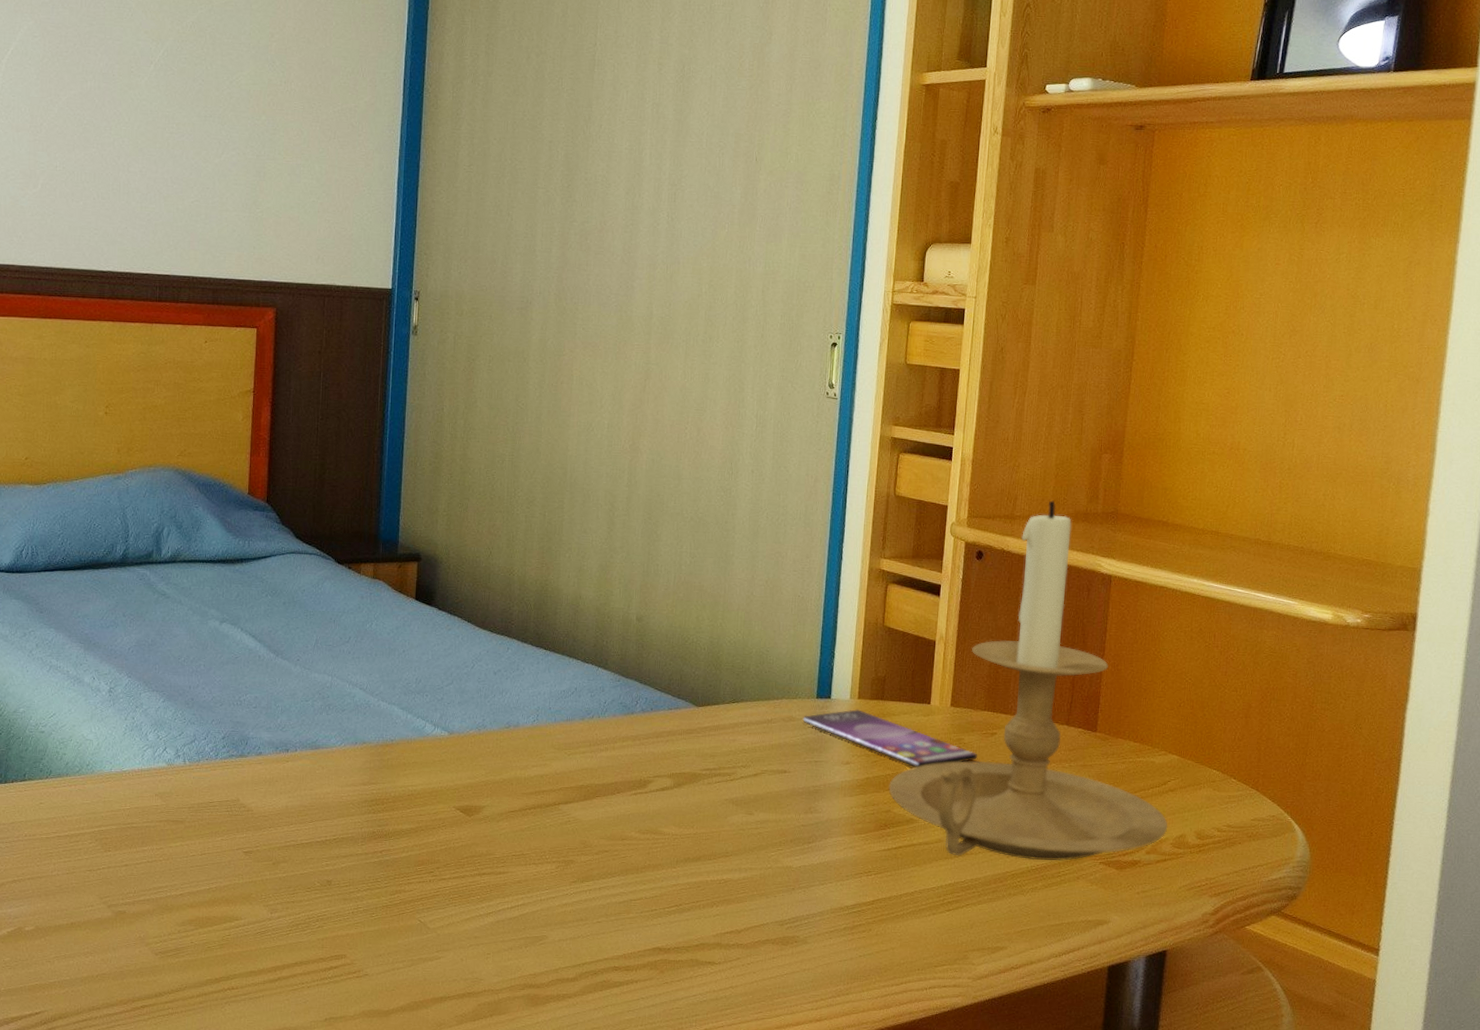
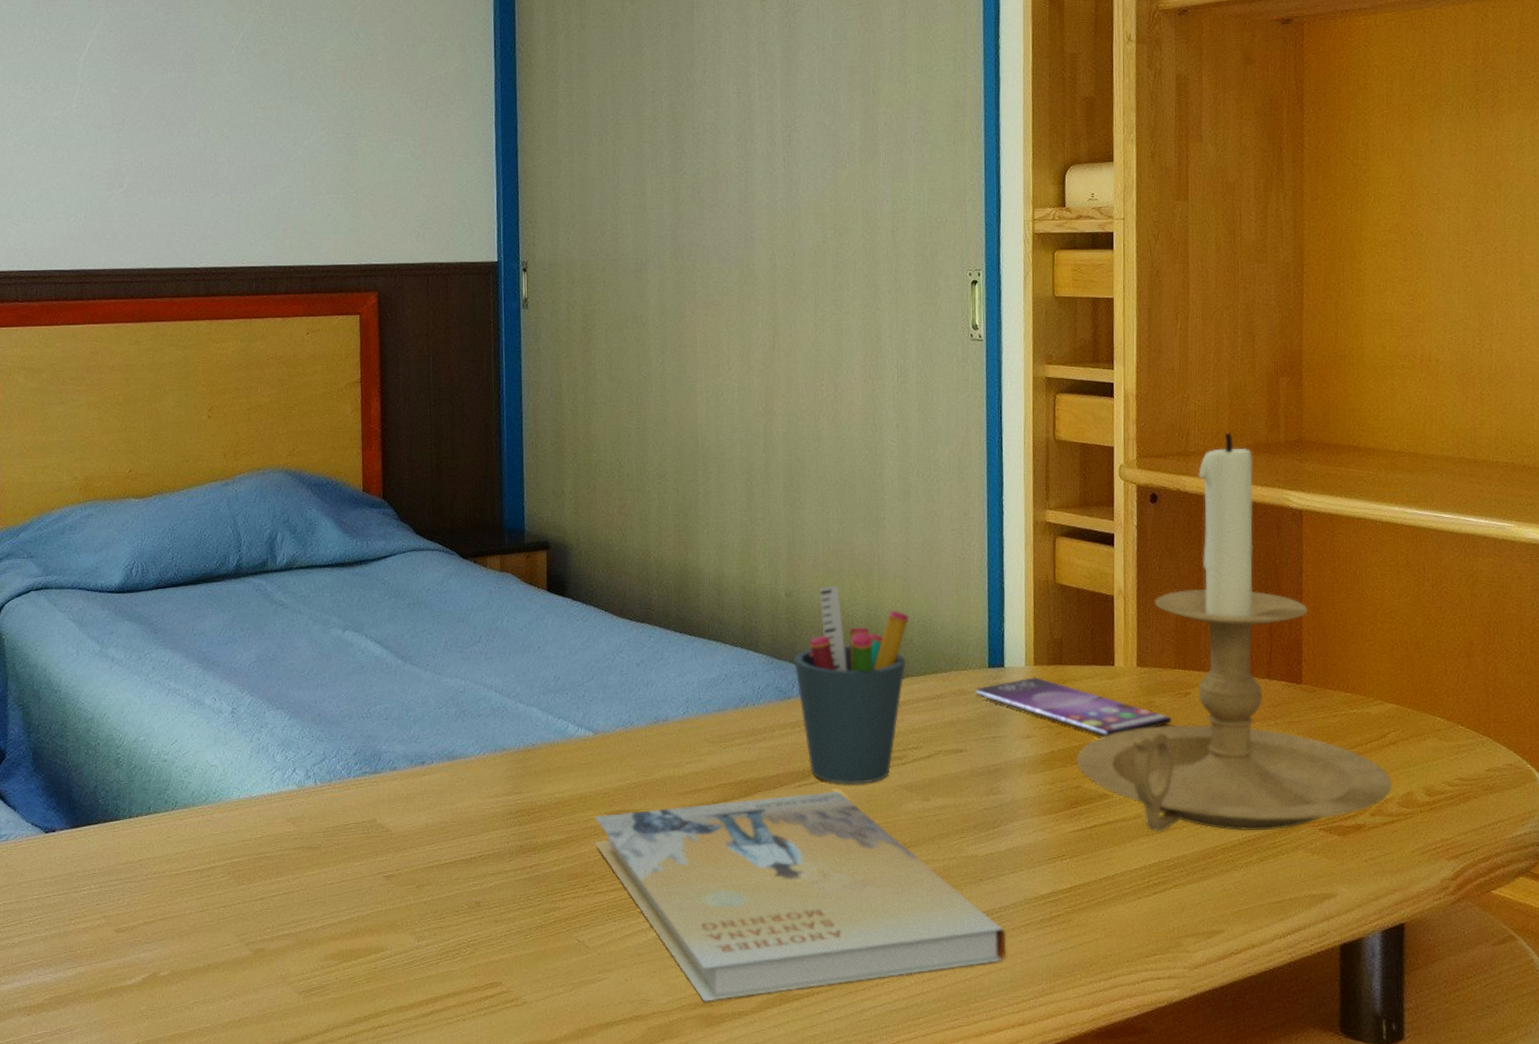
book: none [441,801,812,983] -> present [594,791,1006,1002]
pen holder: none [639,613,748,796] -> present [794,586,909,784]

